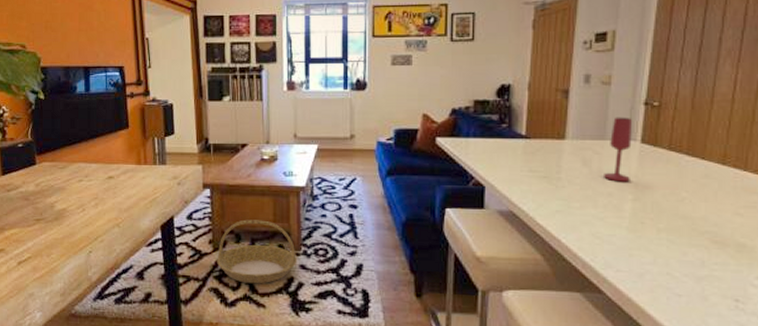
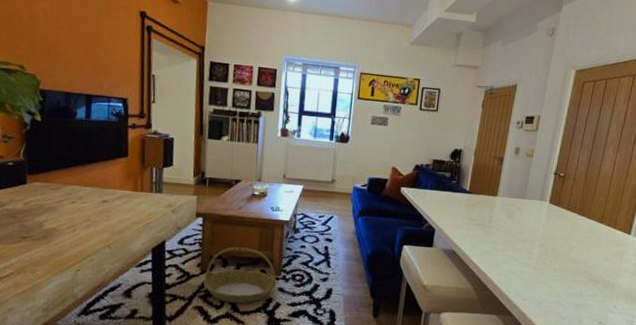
wine glass: present [604,117,632,182] -> none [521,182,545,232]

